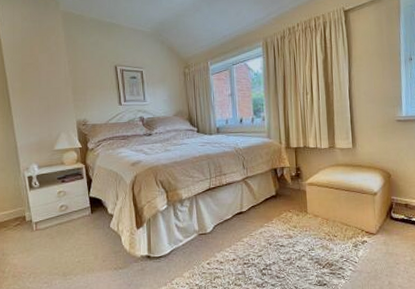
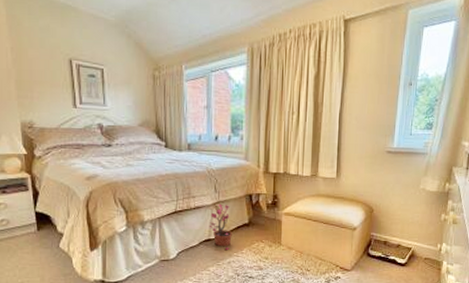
potted plant: none [240,179,262,222] -> present [209,204,232,251]

